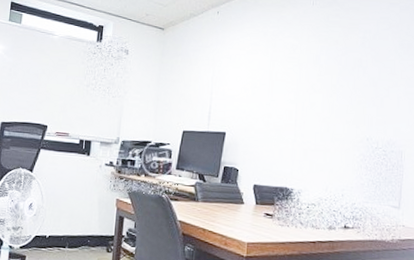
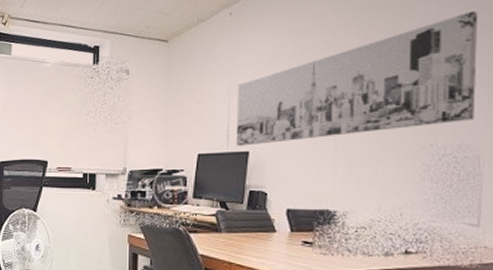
wall art: none [215,35,405,127] -> present [236,11,478,146]

